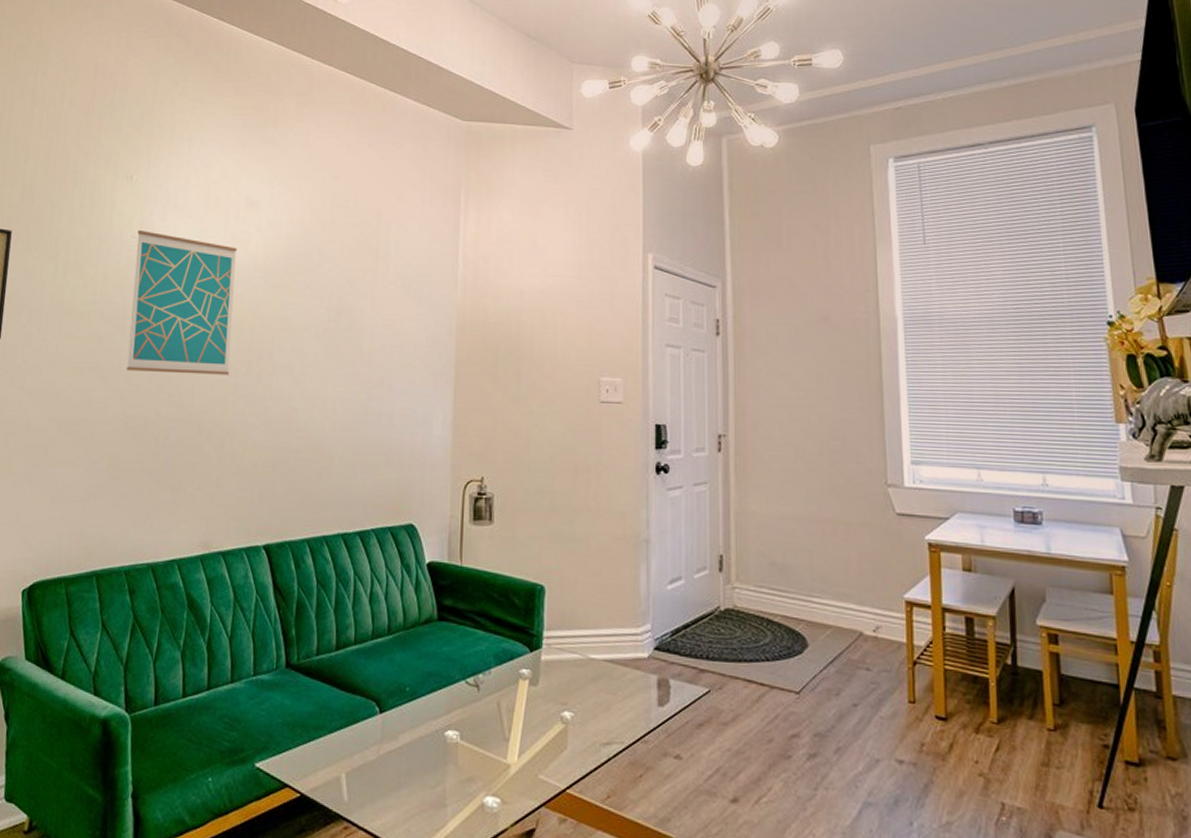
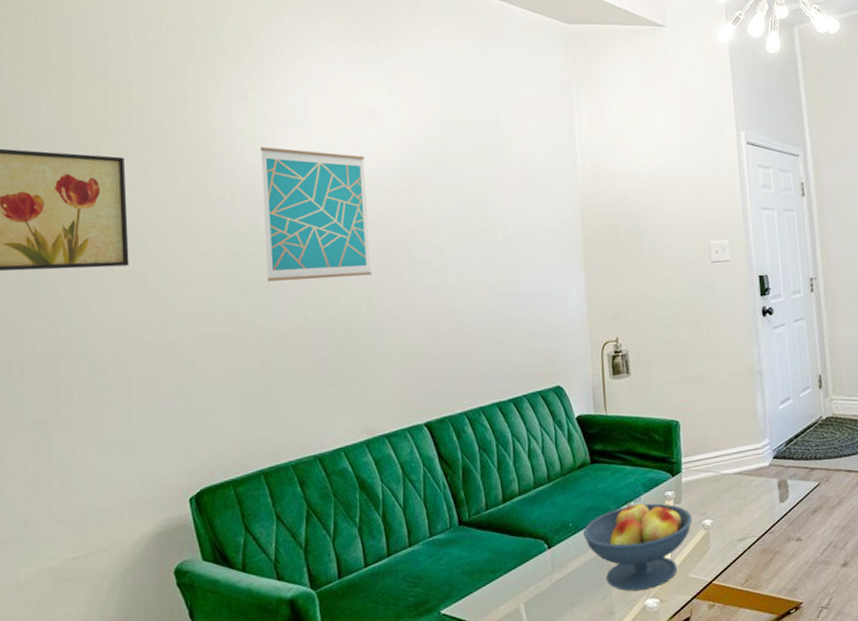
fruit bowl: none [421,674,549,784] -> present [583,502,692,591]

